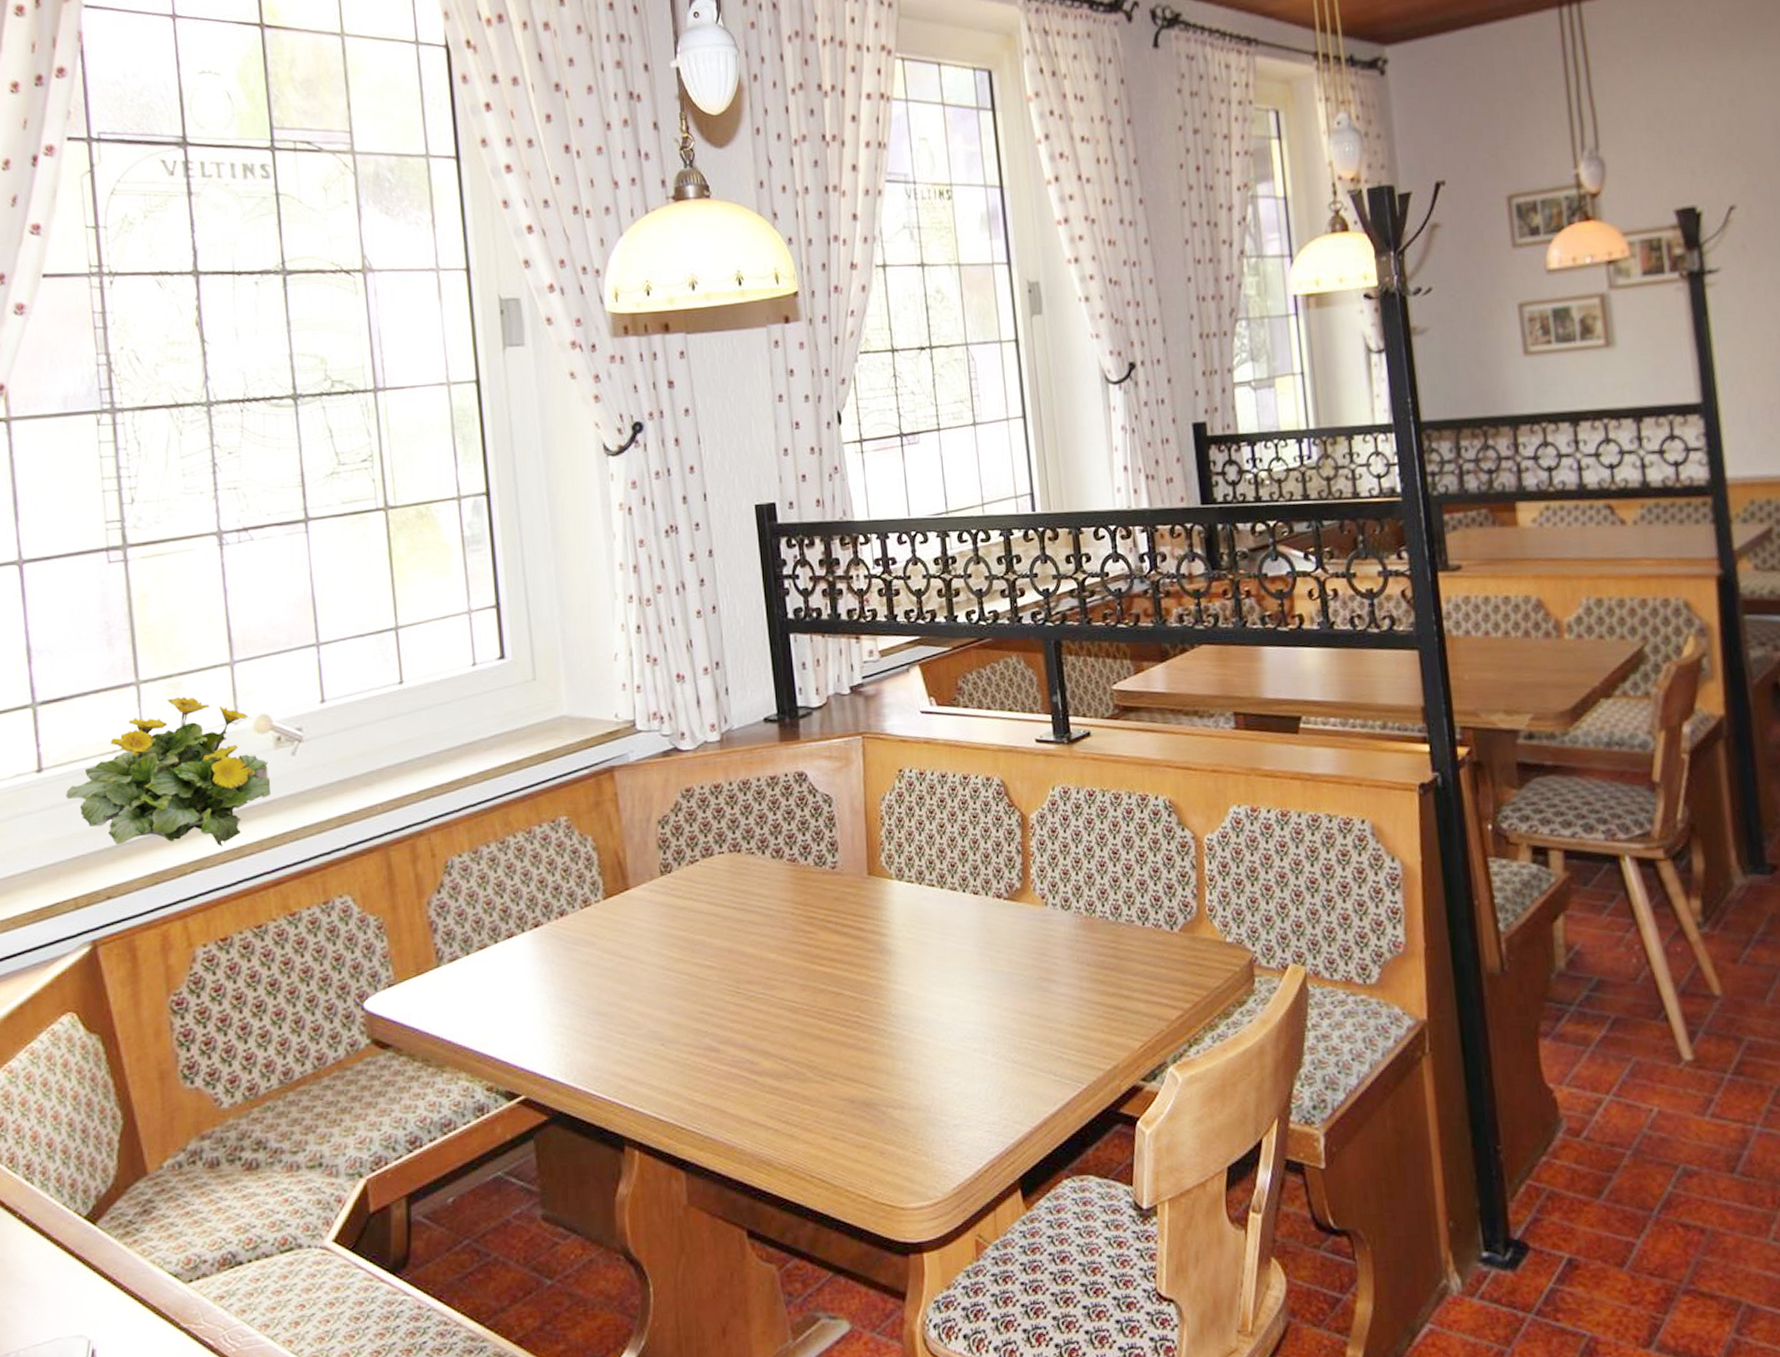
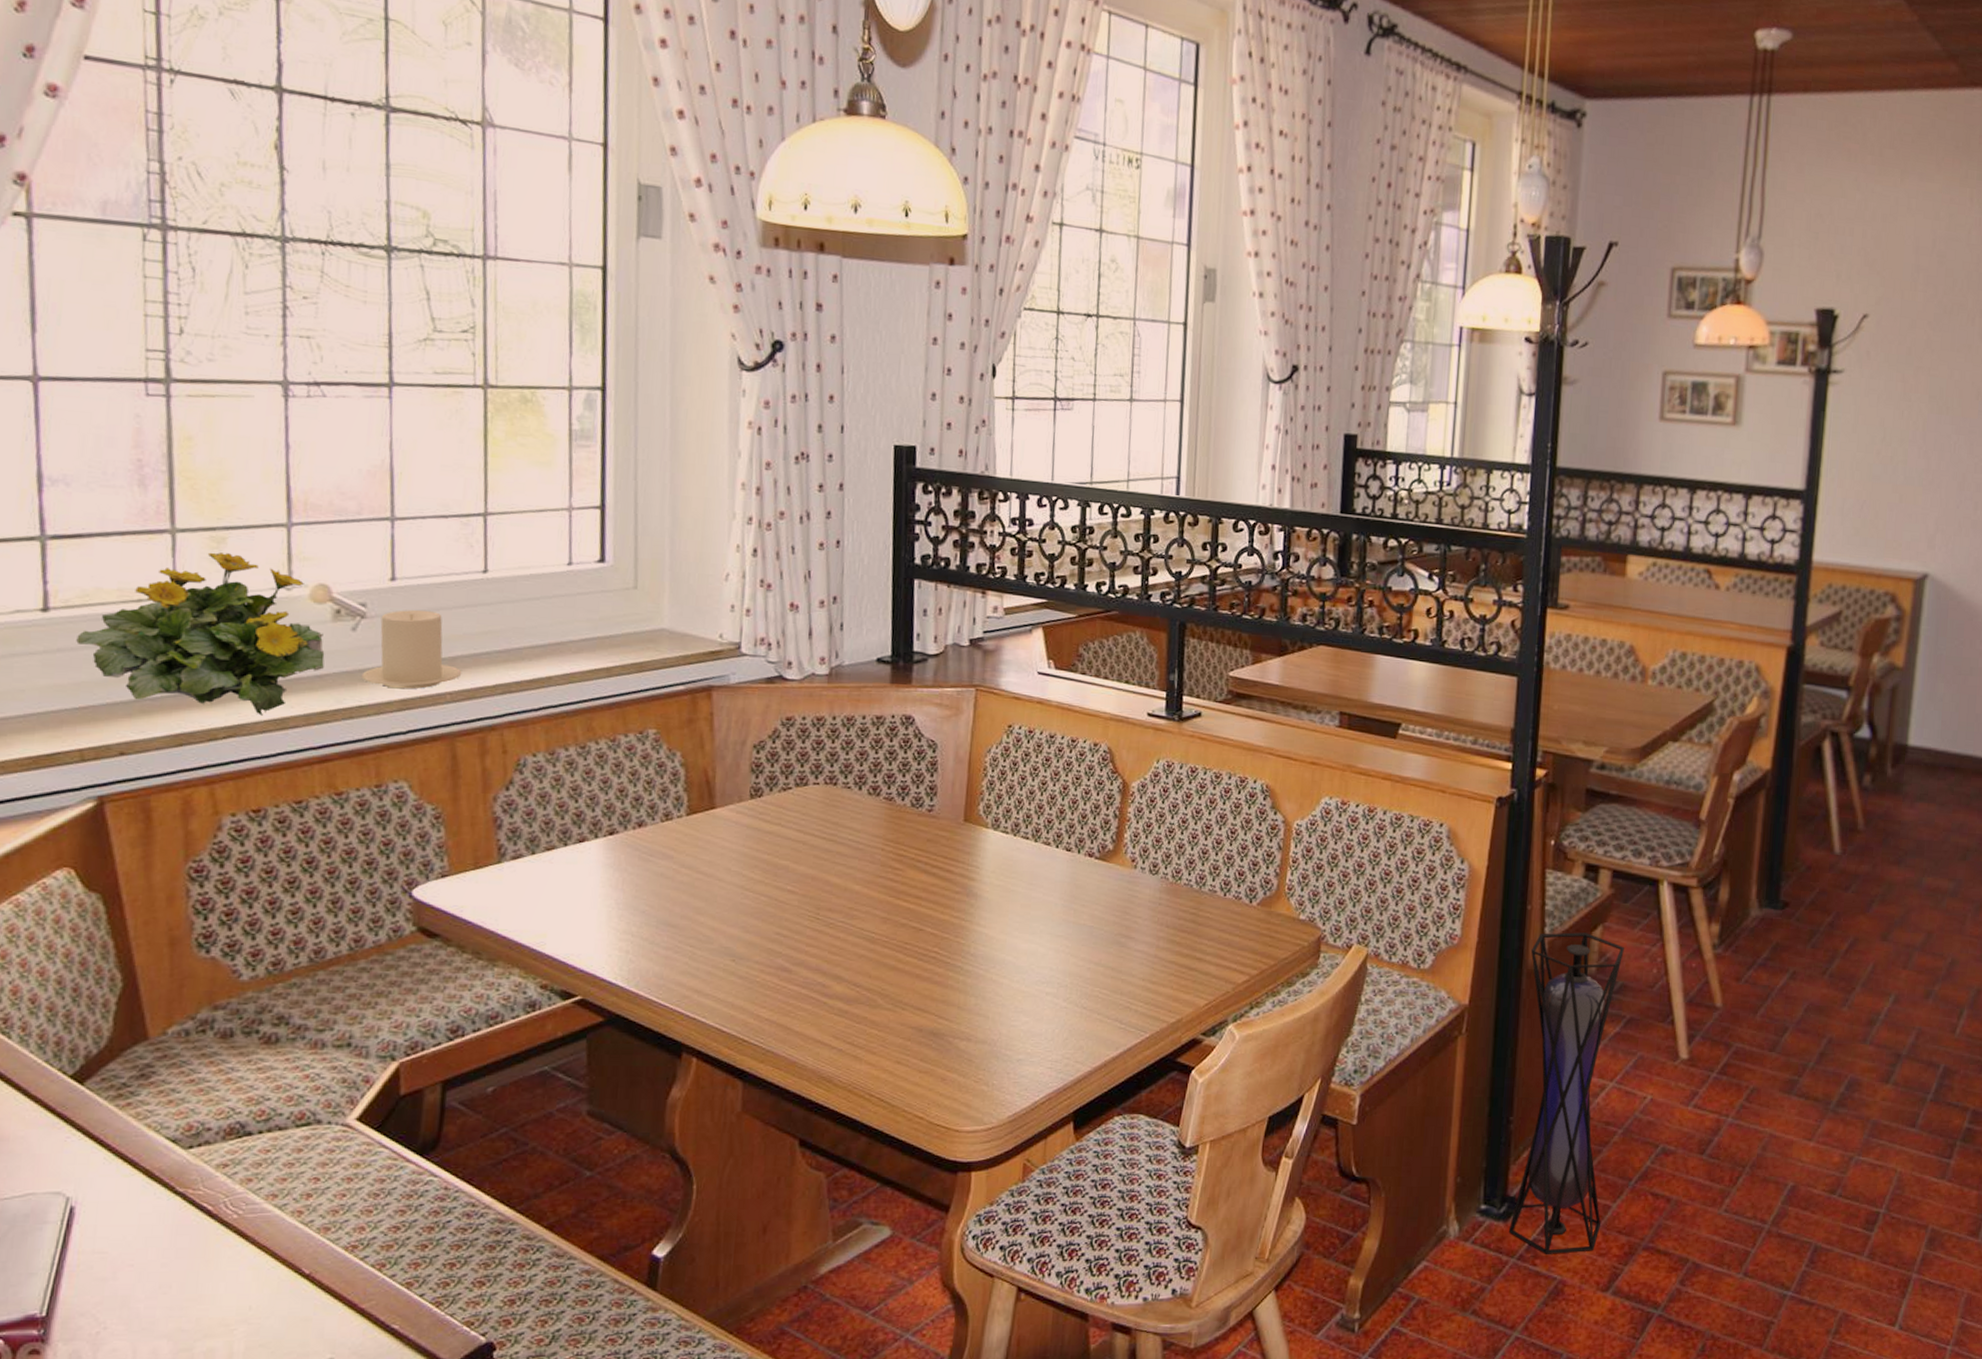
candle: none [303,727,390,806] -> present [361,609,462,690]
lantern: none [1487,924,1627,1307] -> present [1508,932,1625,1254]

